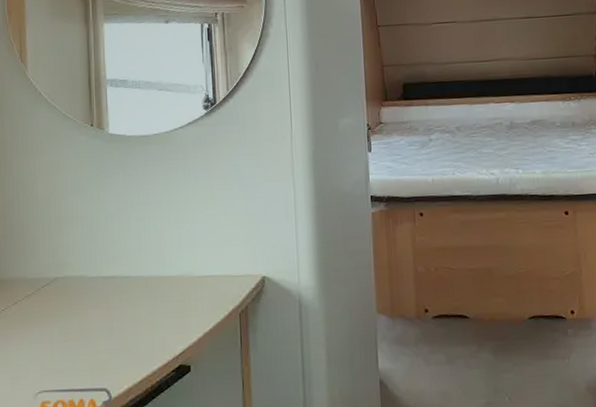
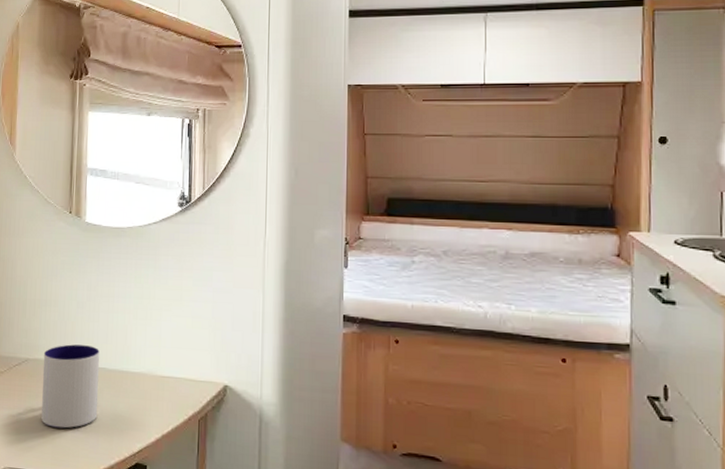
mug: none [73,256,136,343] -> present [41,344,100,429]

